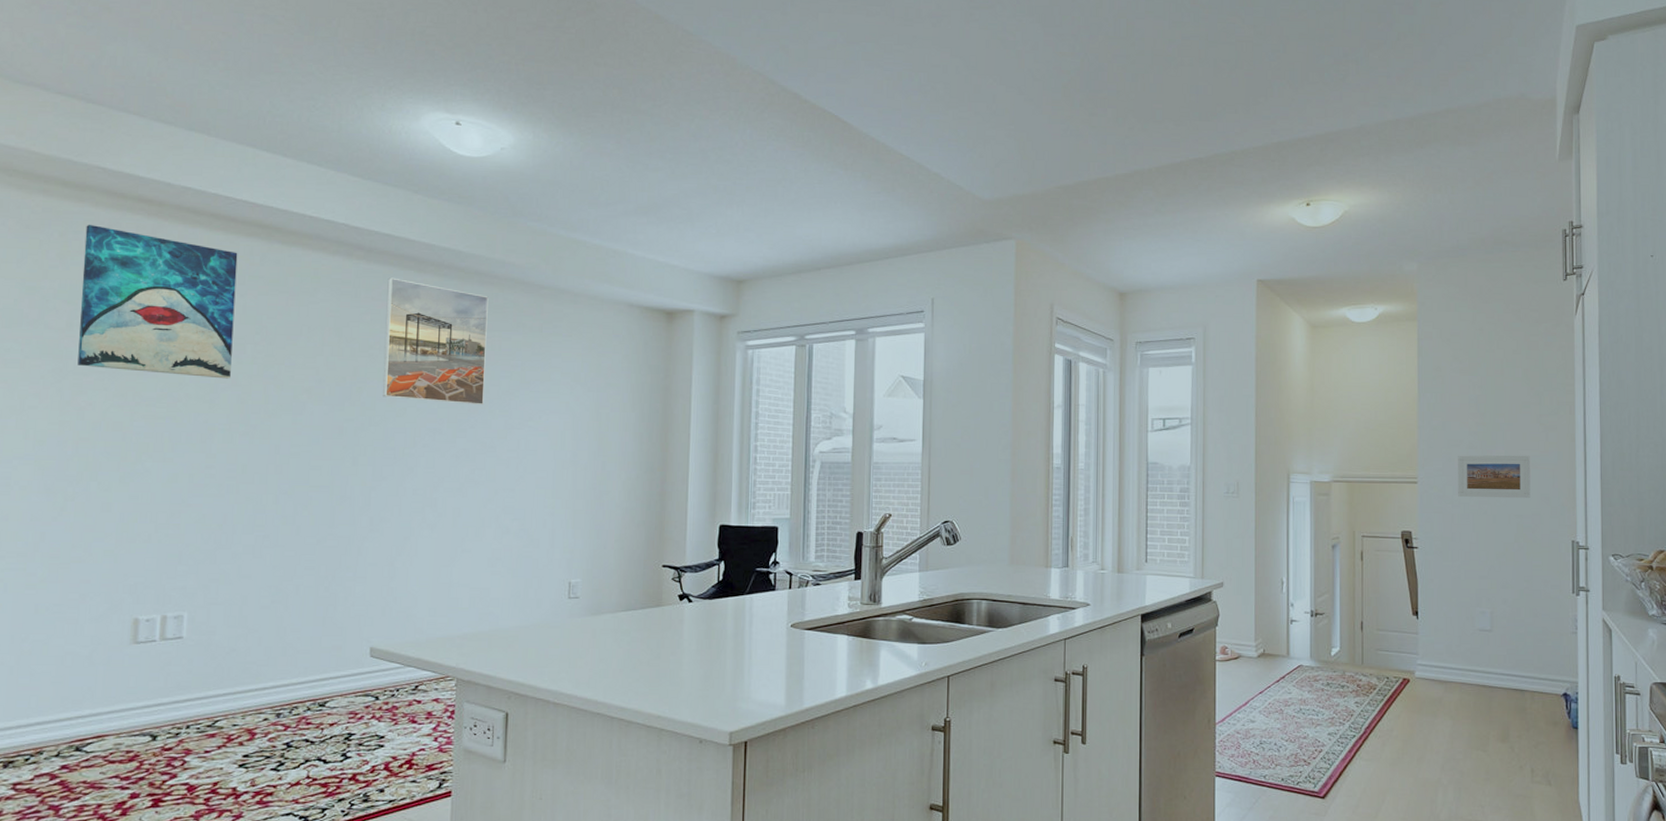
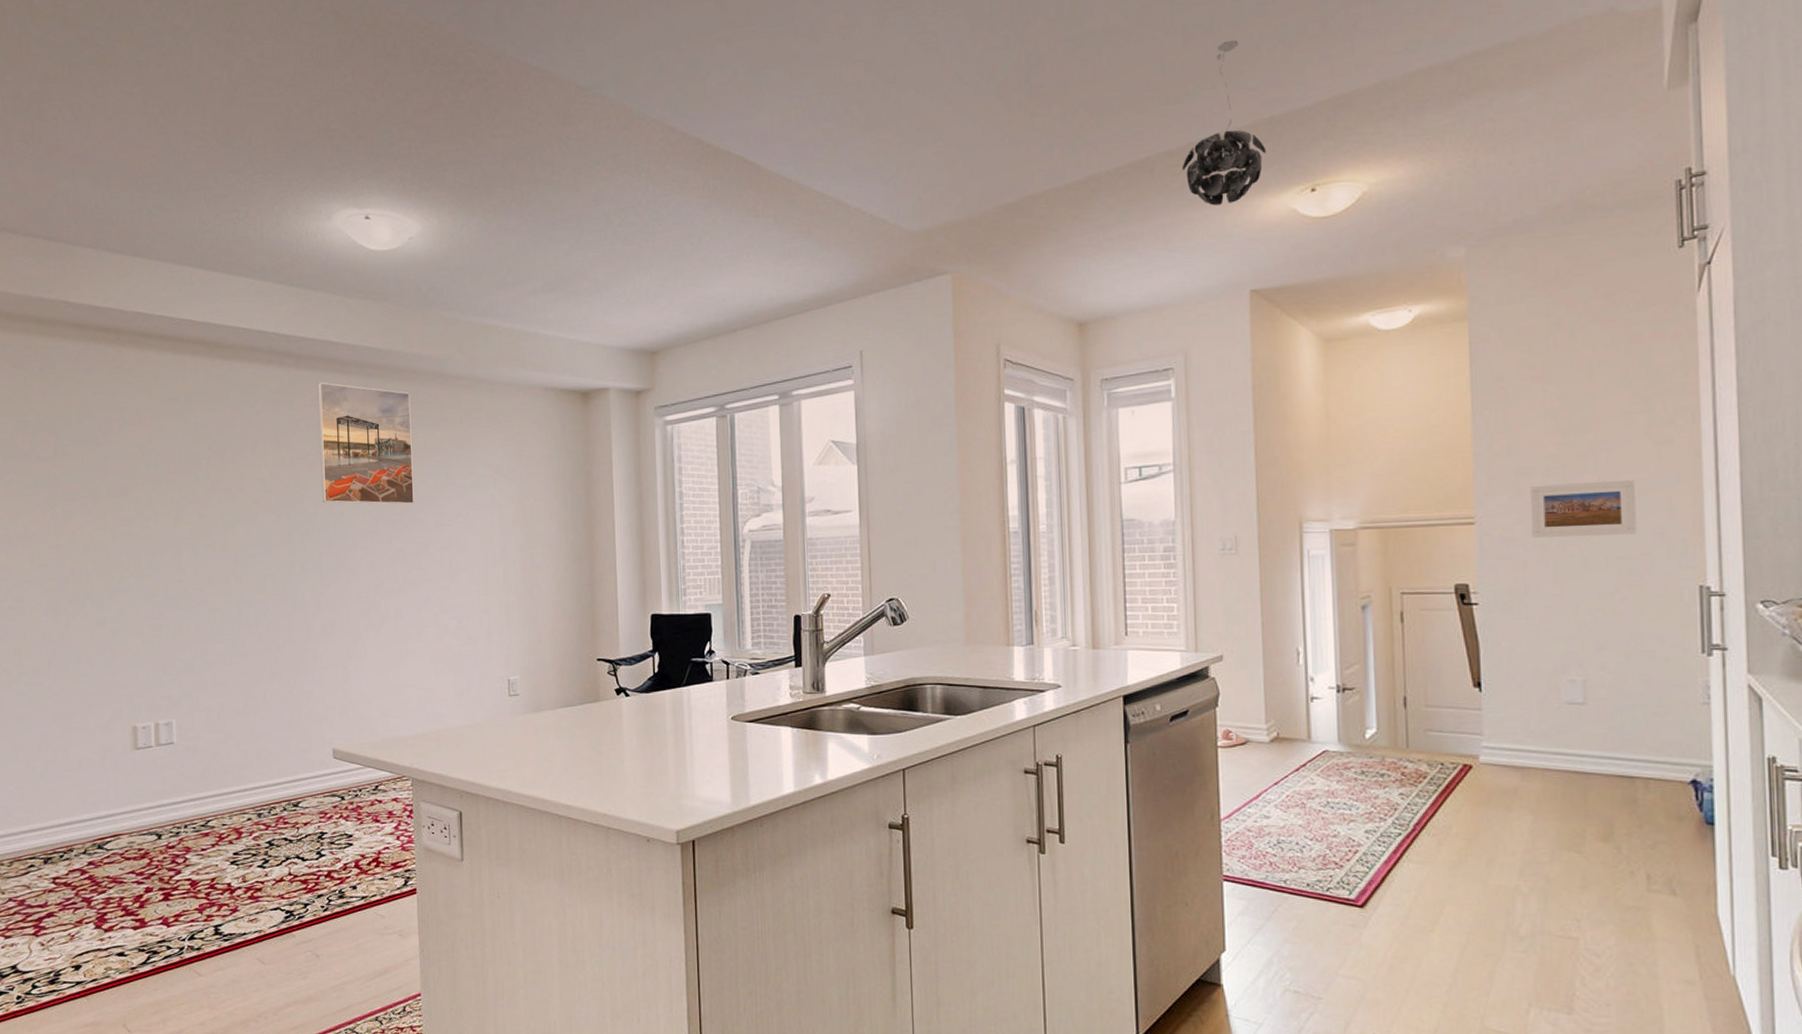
wall art: present [77,224,238,379] -> none [59,357,190,495]
pendant light: none [1208,76,1274,208] -> present [1182,40,1267,206]

